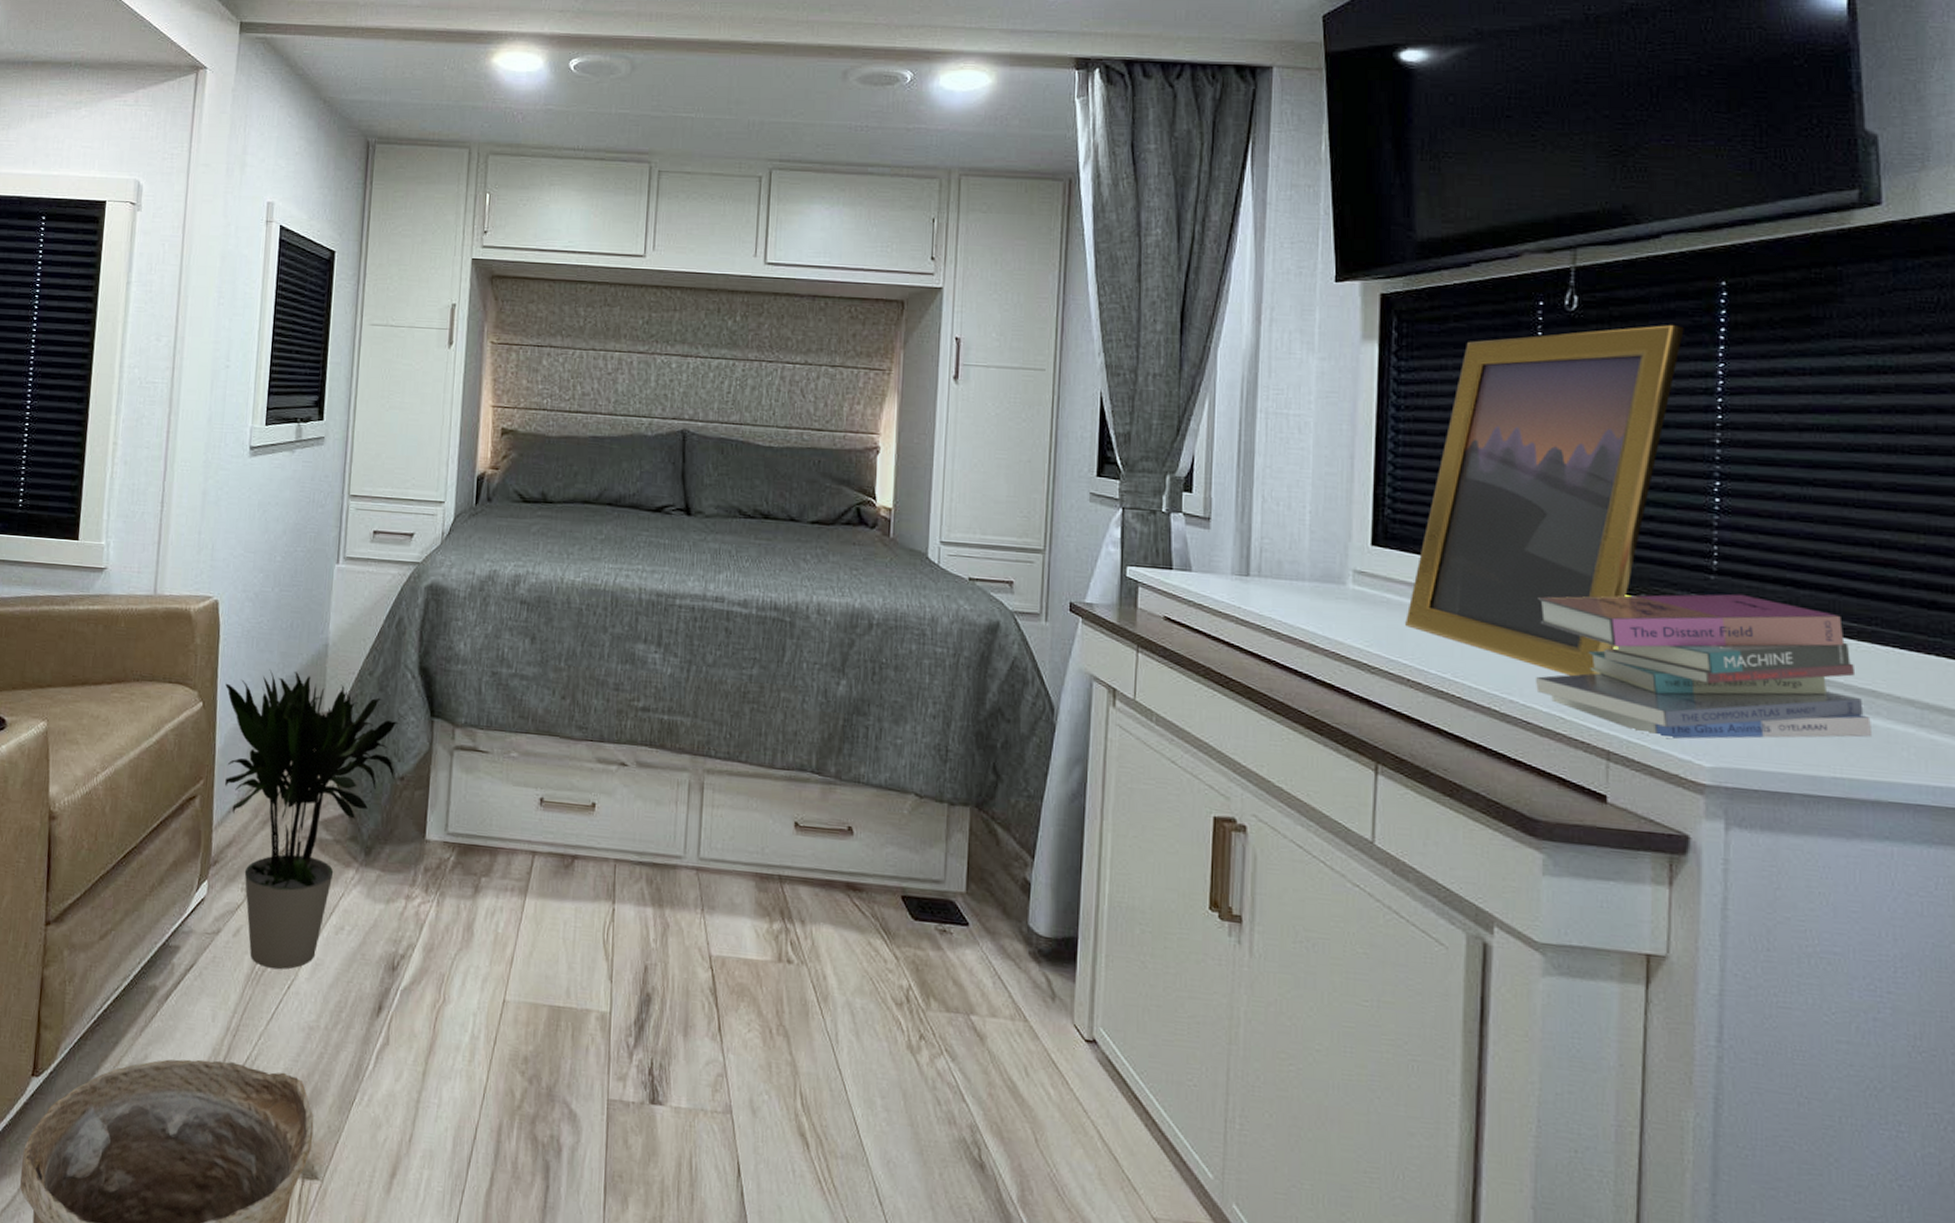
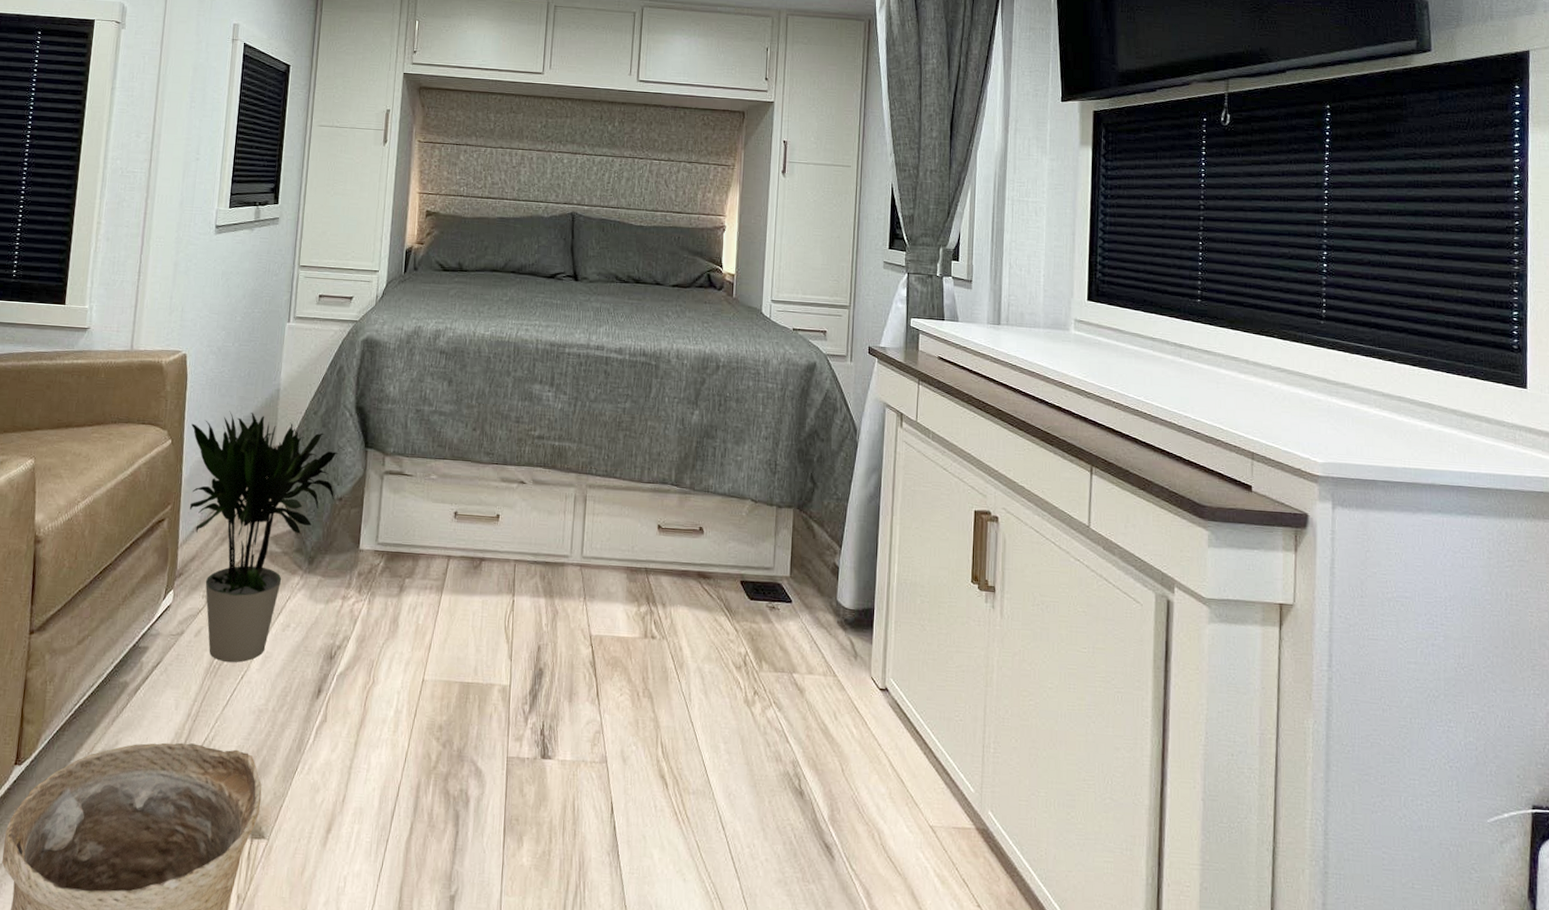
picture frame: present [1405,325,1684,677] -> none [1112,136,1302,398]
books: present [1536,593,1873,740] -> none [1203,334,1430,443]

